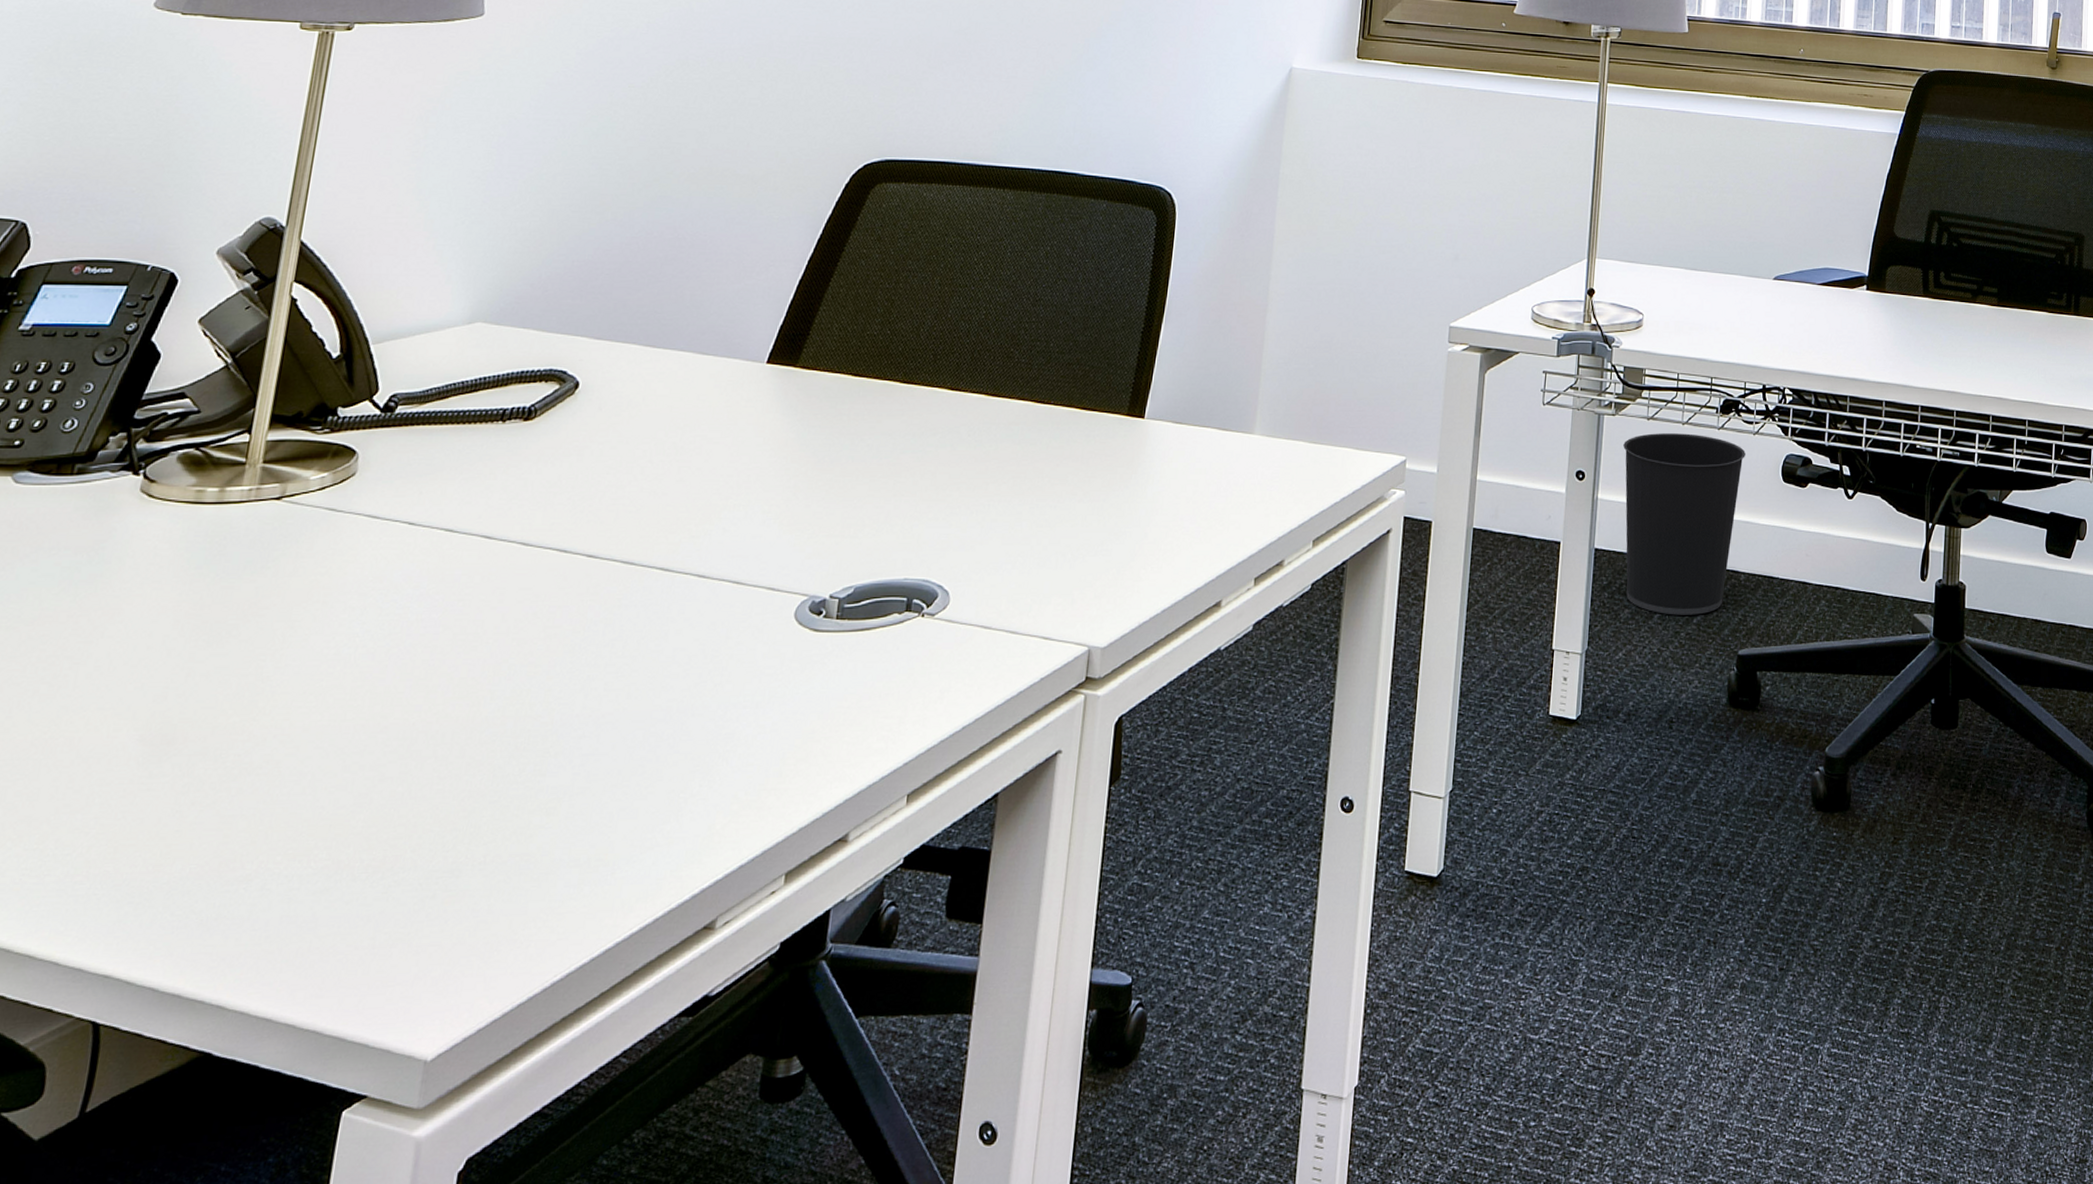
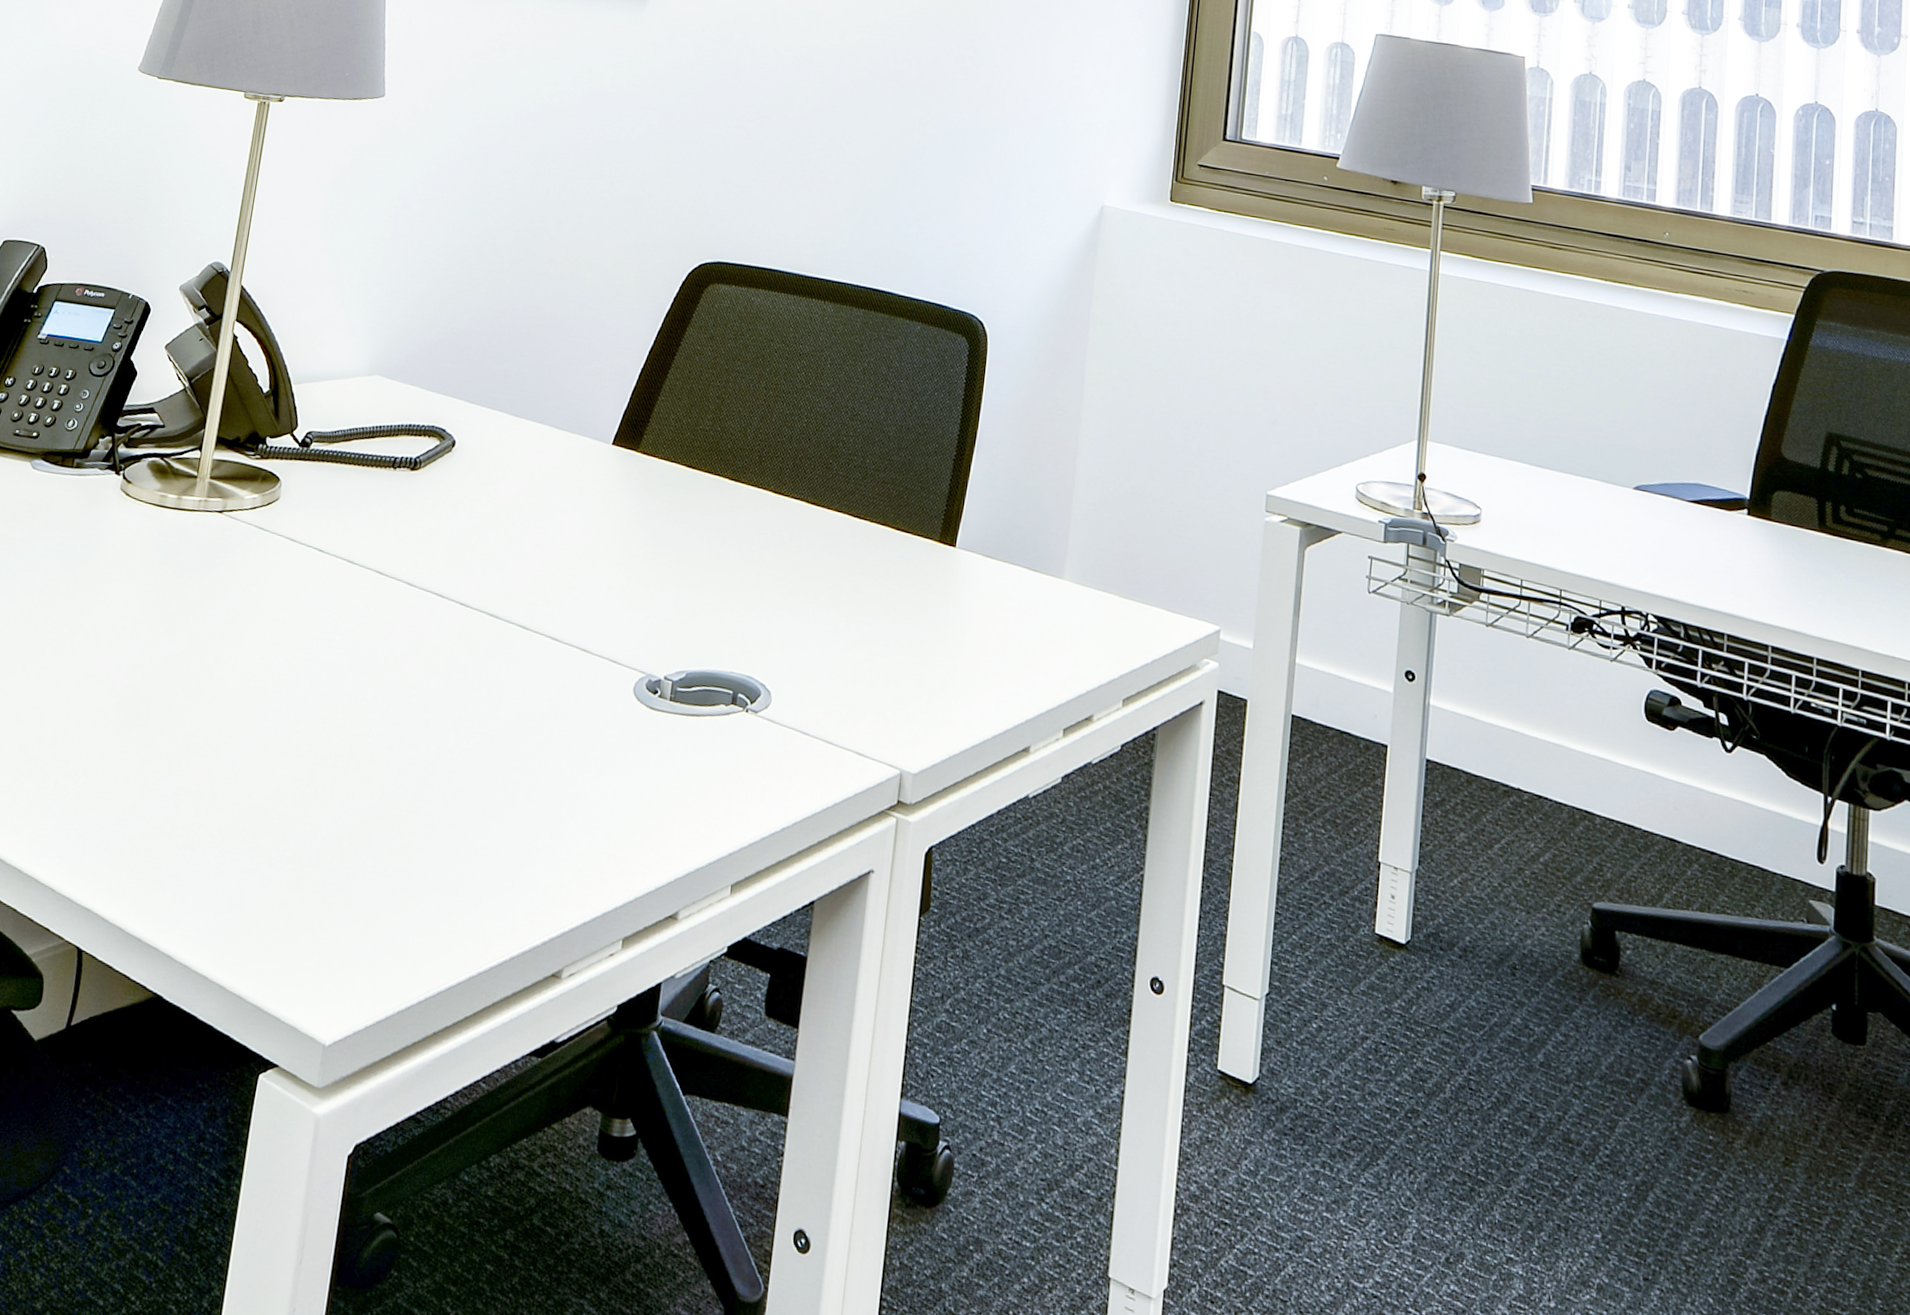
wastebasket: present [1623,433,1746,615] -> none [1458,641,1601,854]

